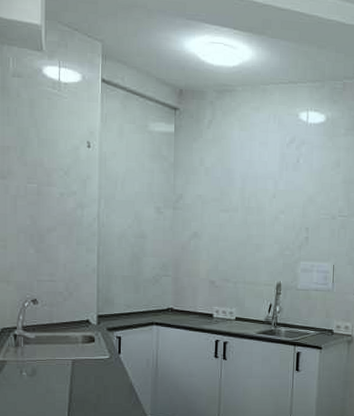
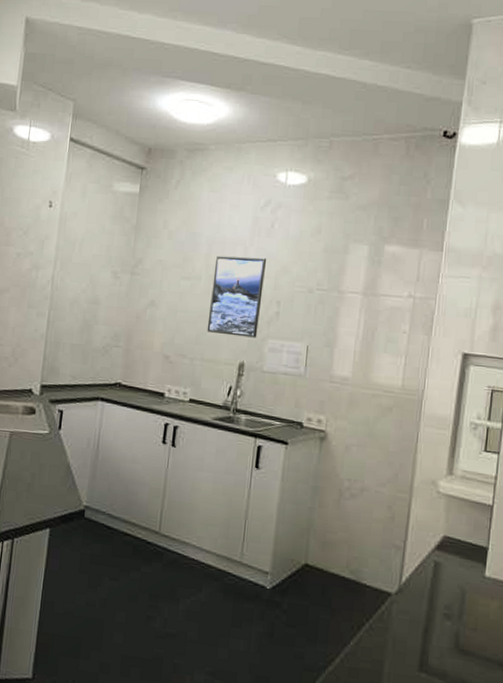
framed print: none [246,189,295,261] -> present [207,255,267,338]

